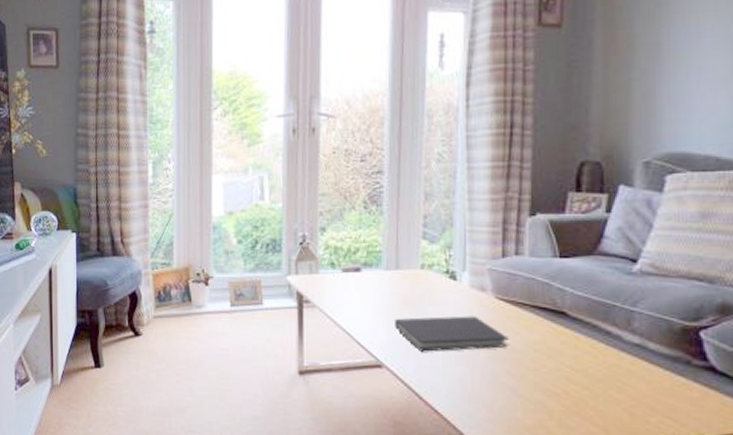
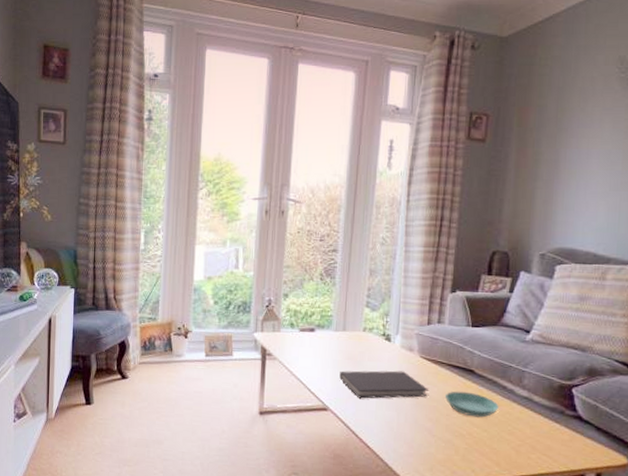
saucer: none [530,339,602,372] -> present [444,391,499,418]

